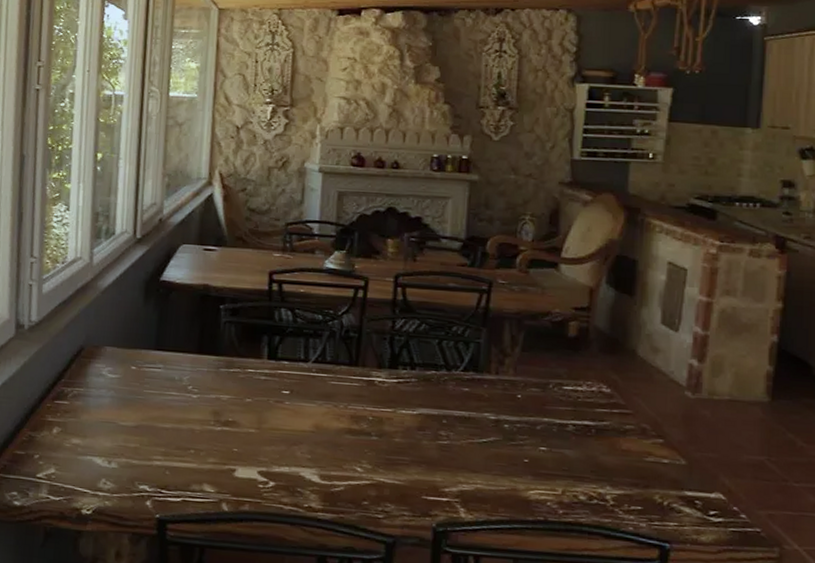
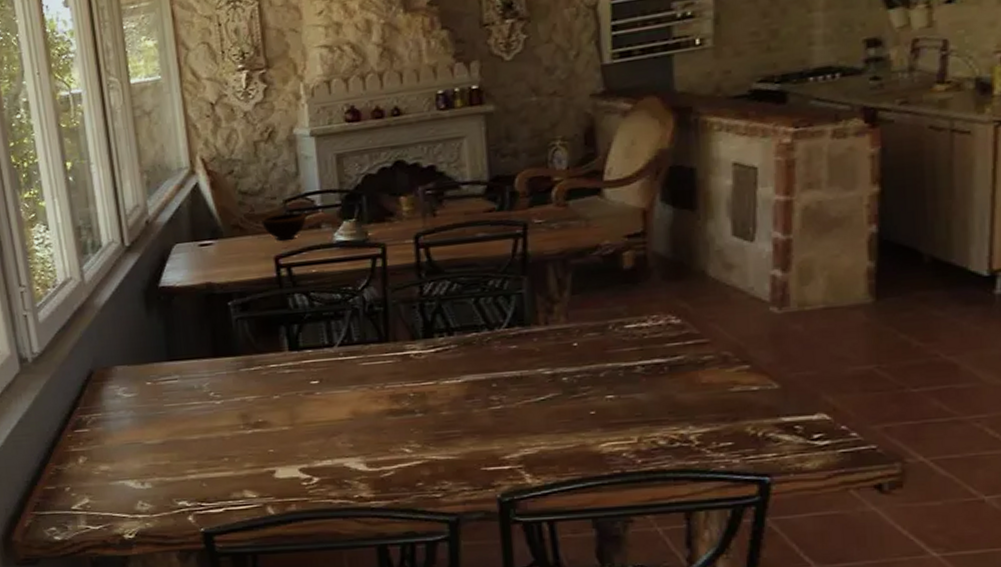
bowl: none [263,234,303,259] -> present [261,212,306,241]

